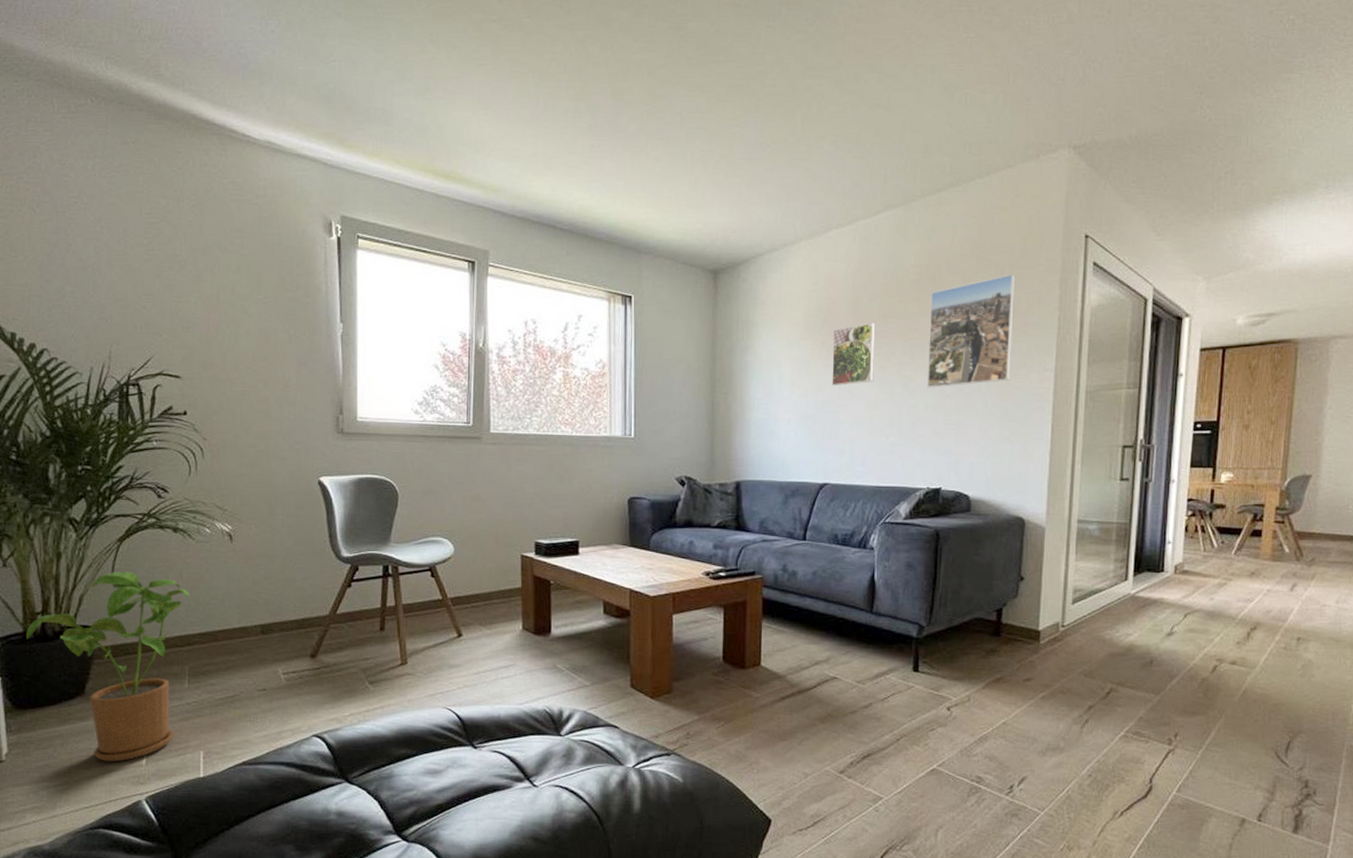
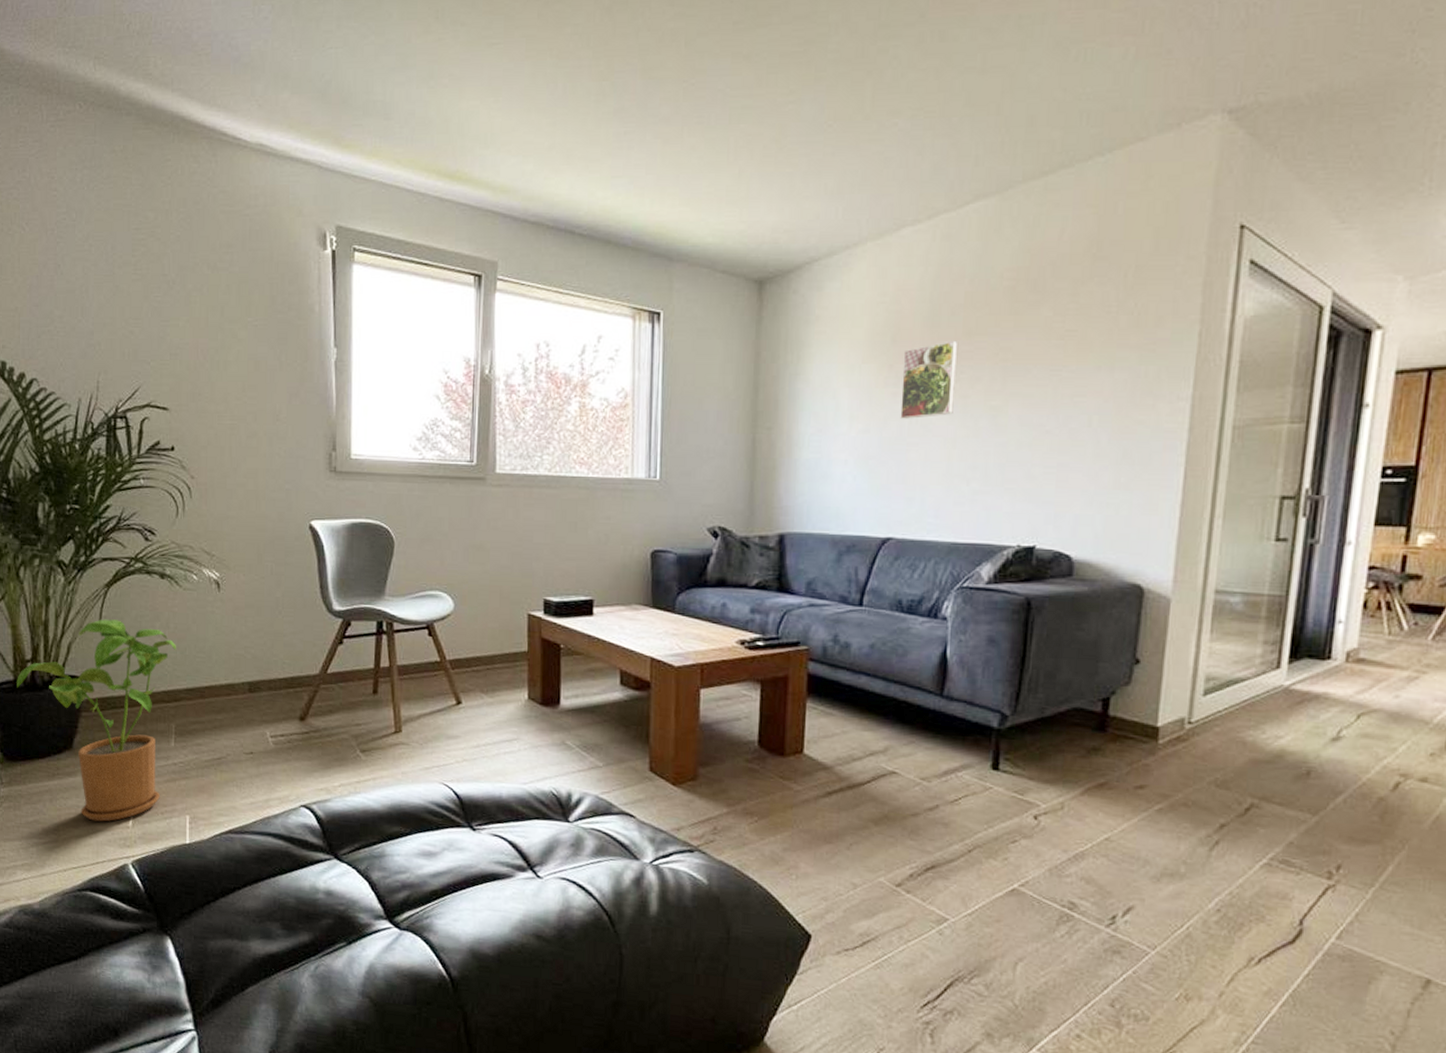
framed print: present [926,274,1016,388] -> none [1021,277,1144,422]

